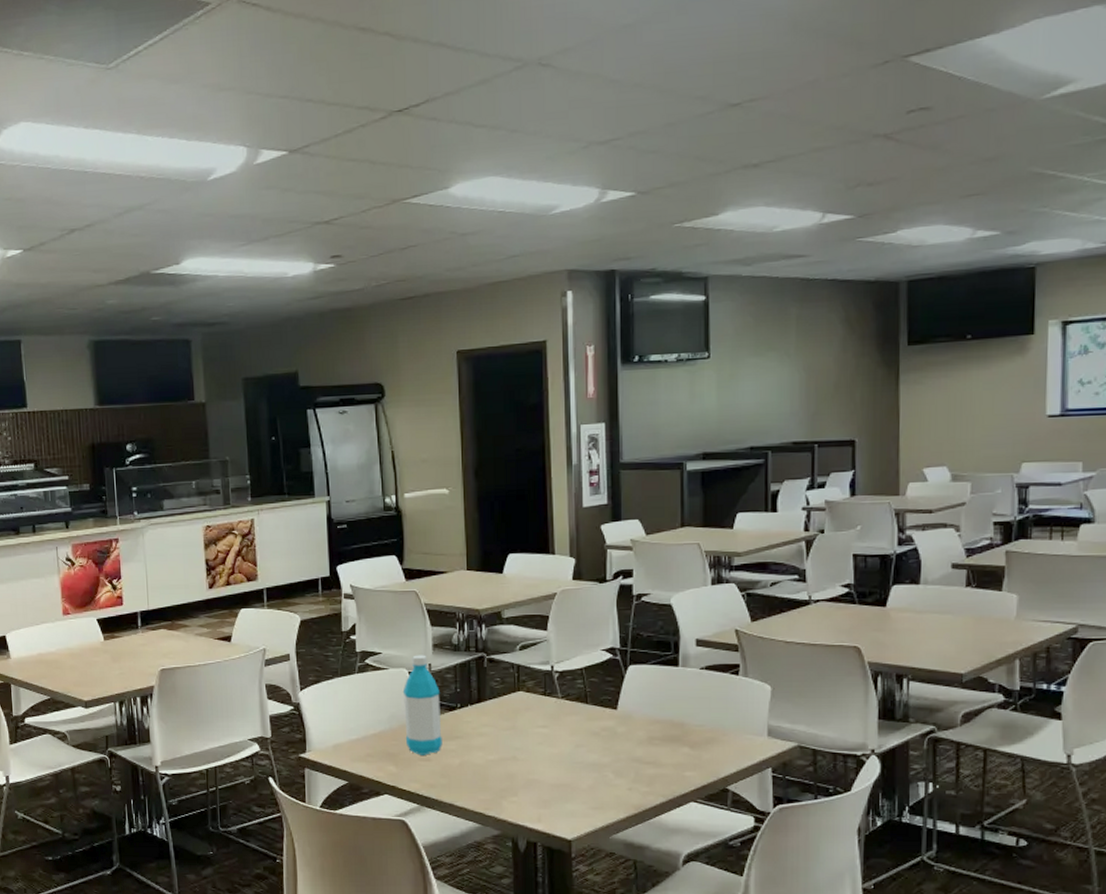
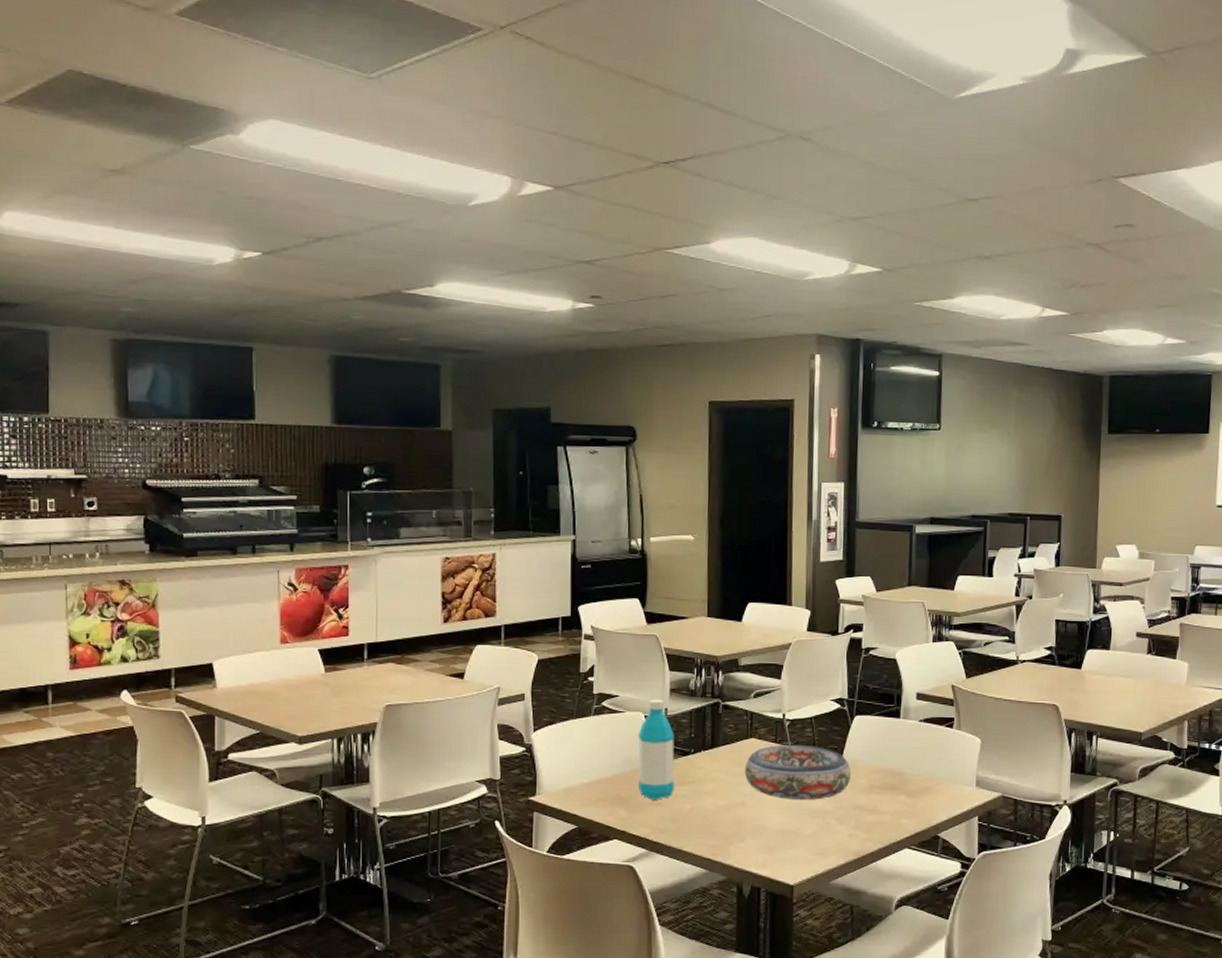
bowl: none [513,696,628,753] -> present [744,744,852,800]

